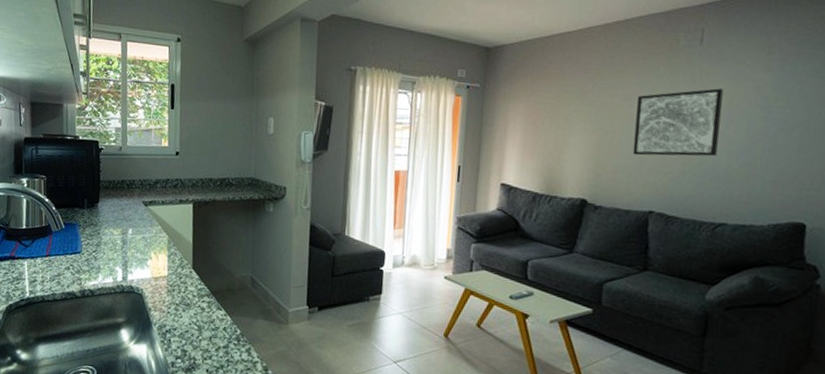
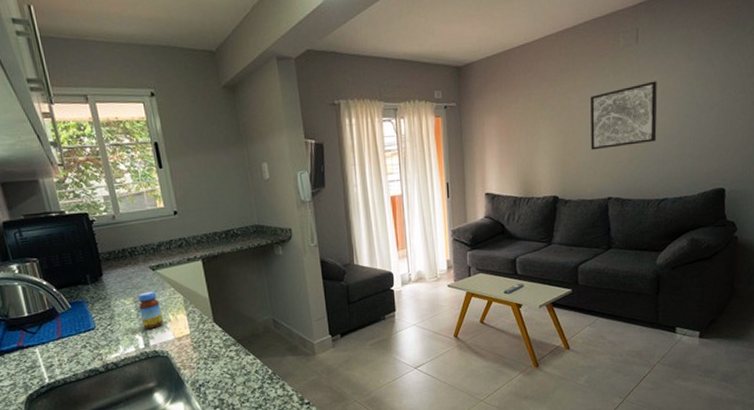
jar: none [124,225,145,264] -> present [138,291,163,329]

